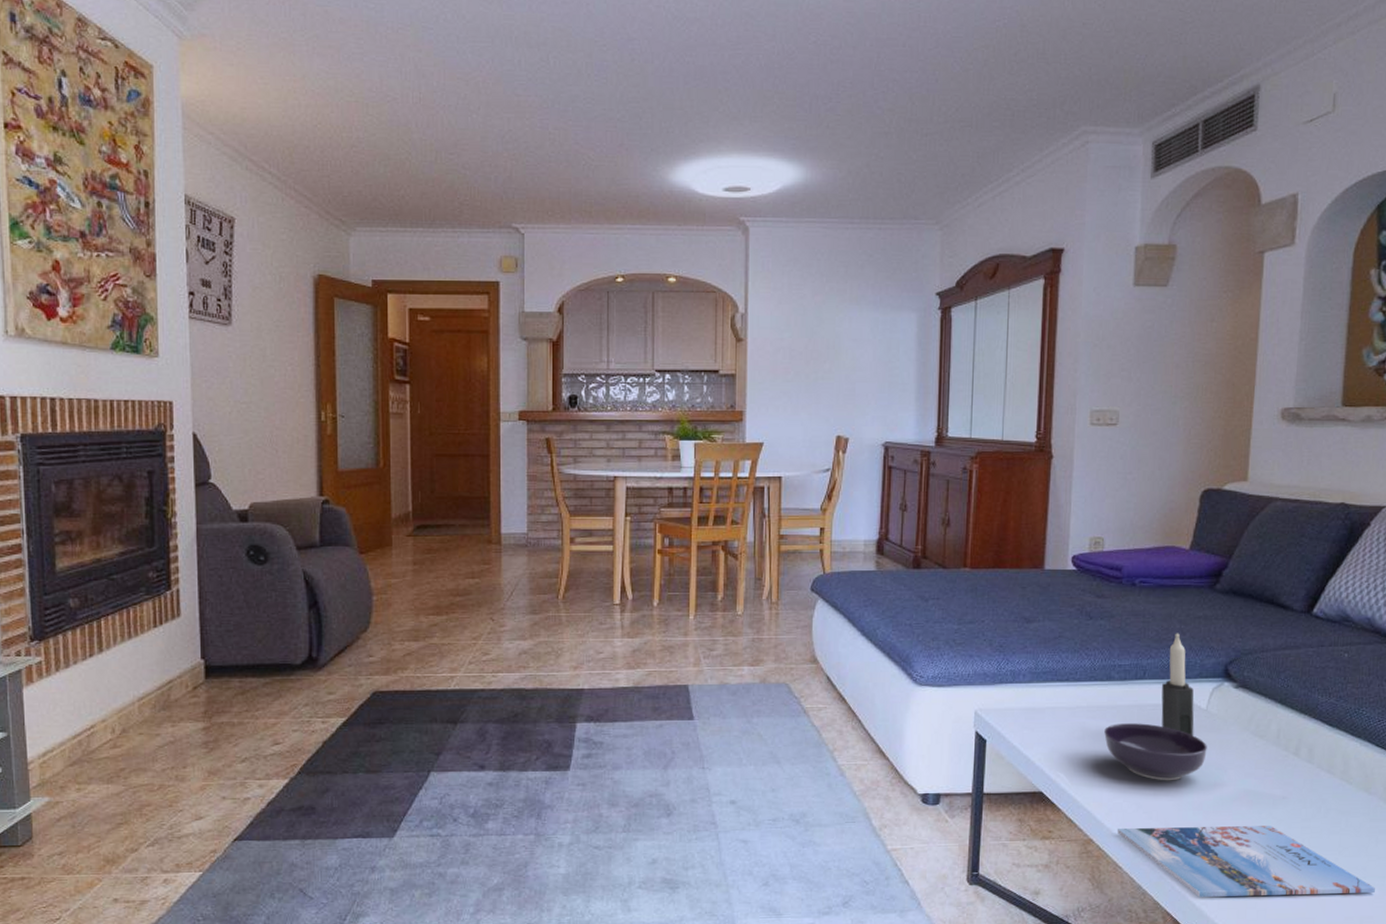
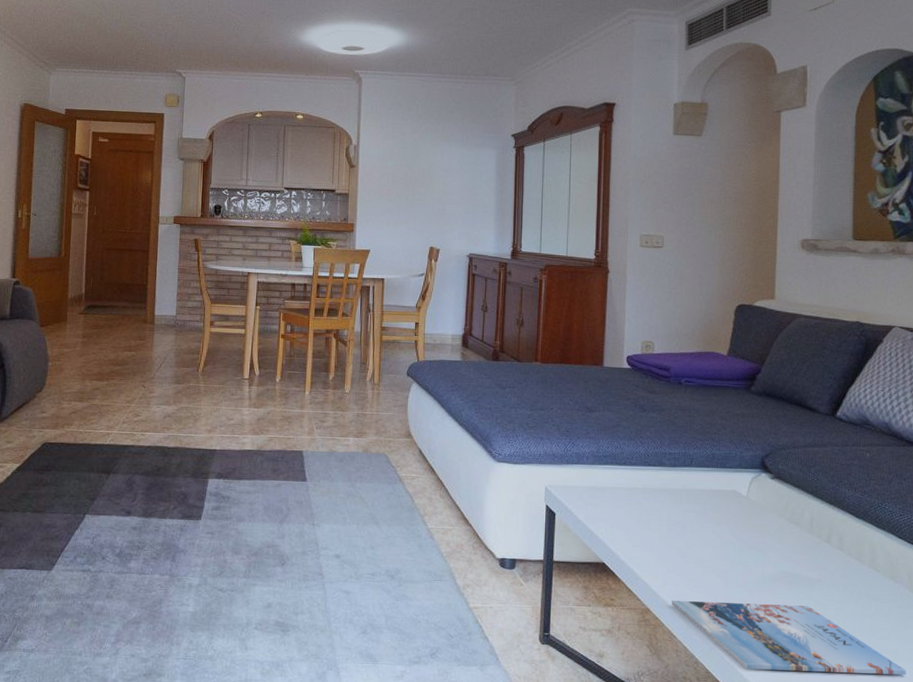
bowl: present [1104,723,1207,781] -> none [658,505,749,560]
candle: present [1161,633,1194,736] -> none [706,427,737,520]

